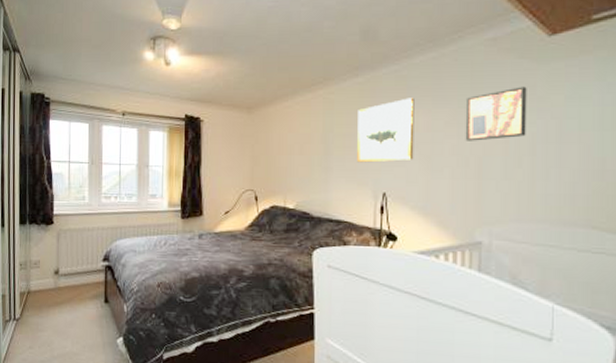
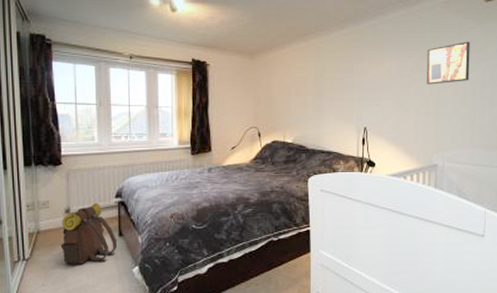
backpack: none [48,265,102,330] -> present [60,202,117,265]
wall art: present [357,97,415,163] -> none [344,48,388,103]

